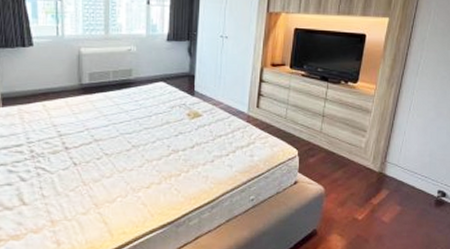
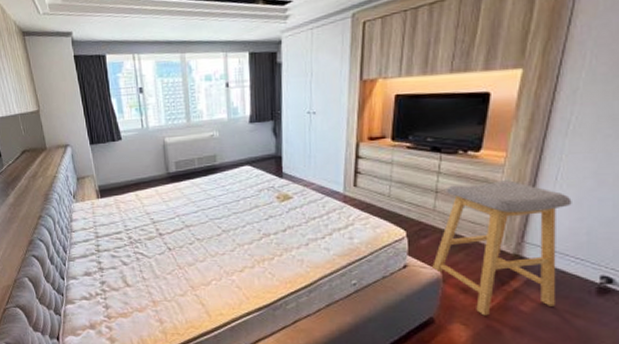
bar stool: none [316,109,420,227] -> present [431,180,572,316]

